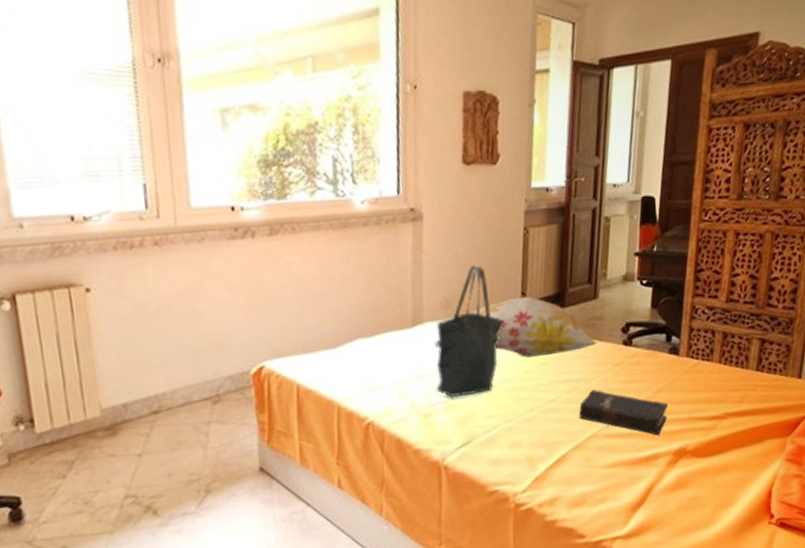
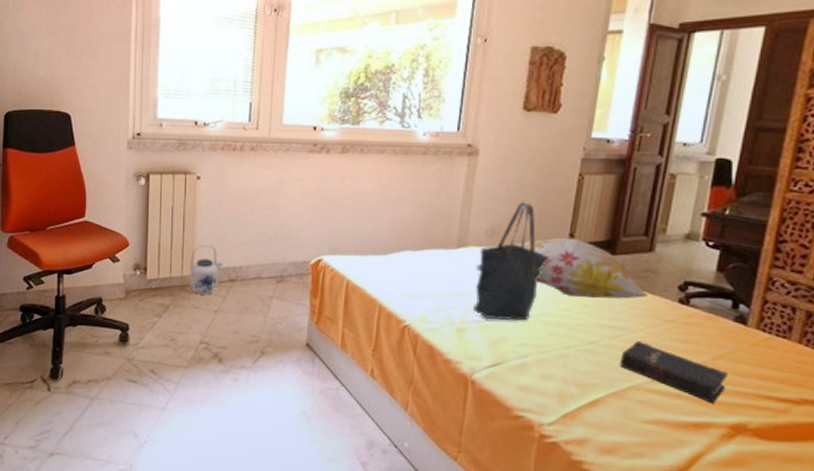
teapot: none [93,373,141,439] -> present [189,244,224,295]

